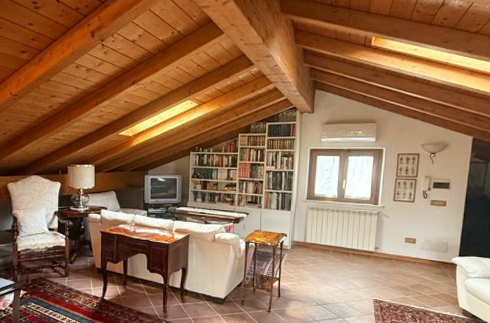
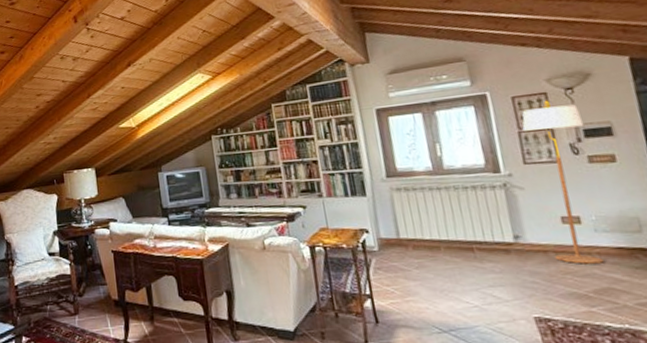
floor lamp: none [395,159,435,269] -> present [522,100,605,264]

